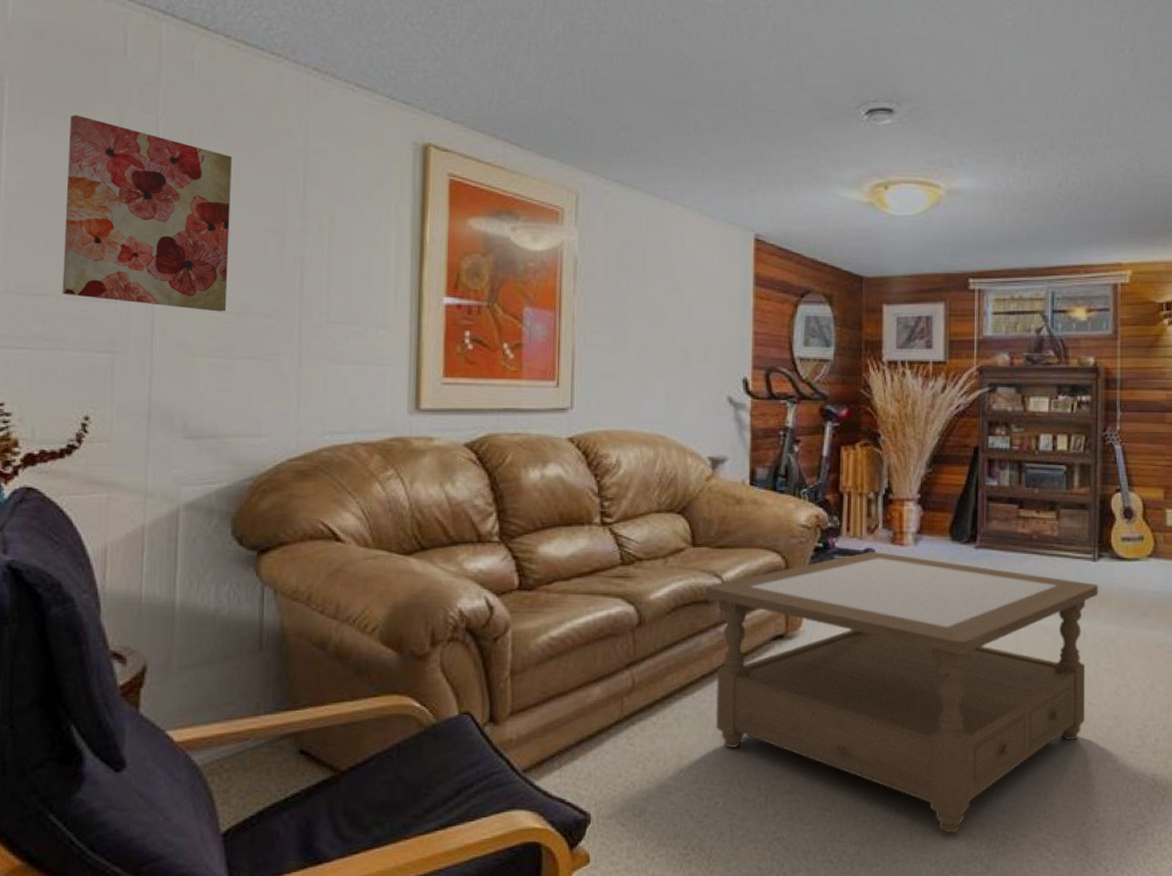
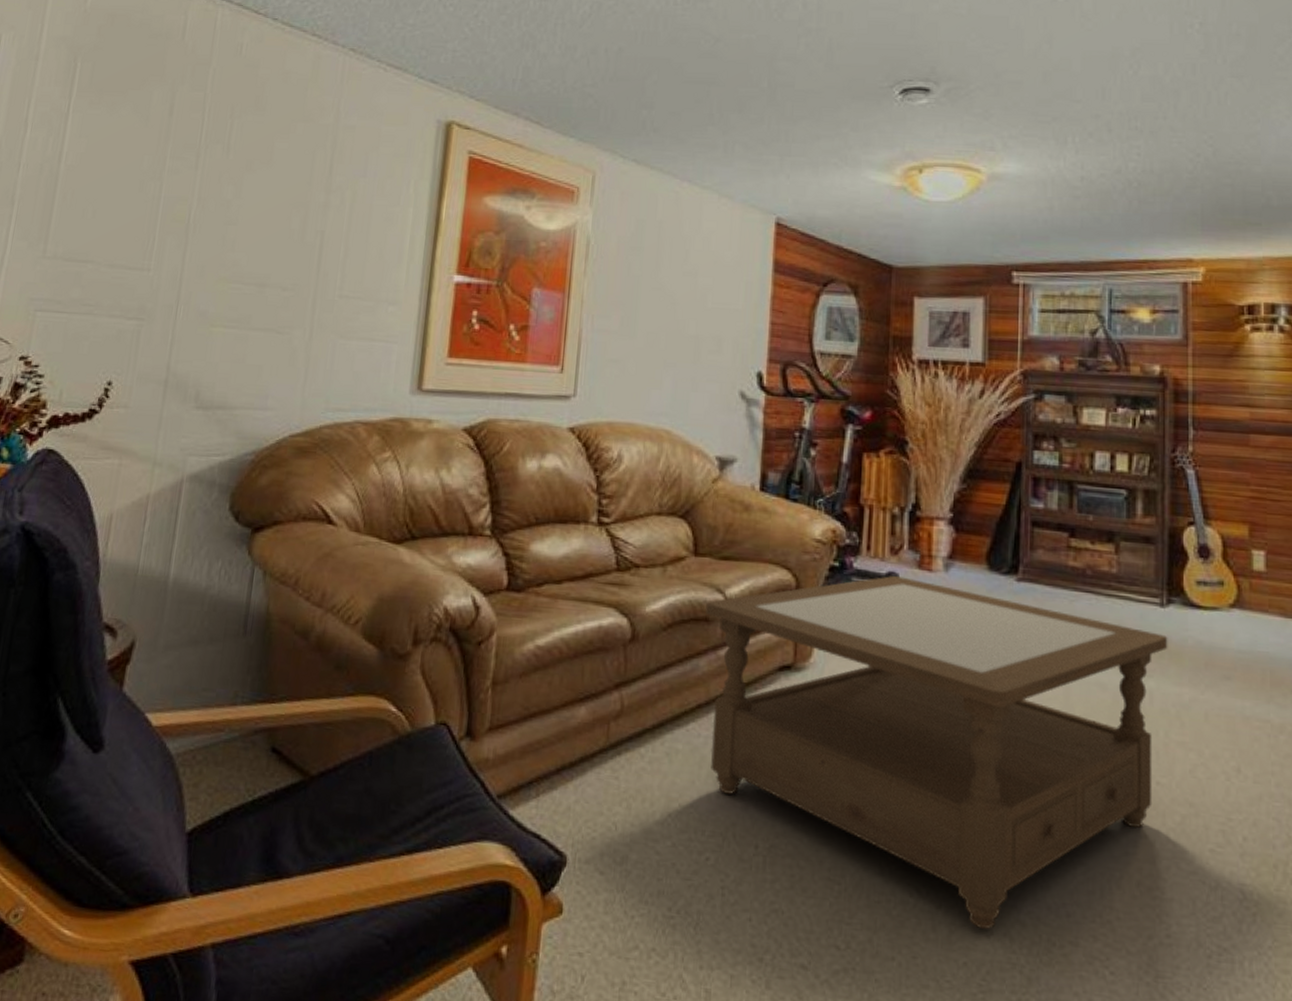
wall art: present [62,115,232,312] -> none [102,92,268,283]

